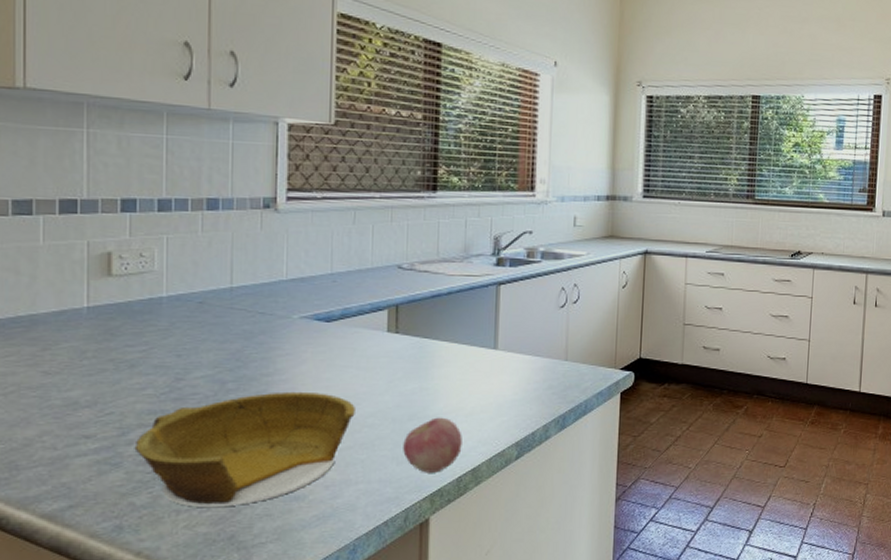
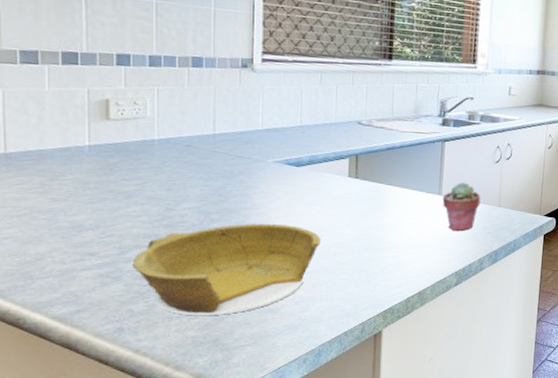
apple: present [403,417,462,473] -> none [361,249,411,294]
potted succulent: none [498,332,544,393] -> present [442,182,481,232]

